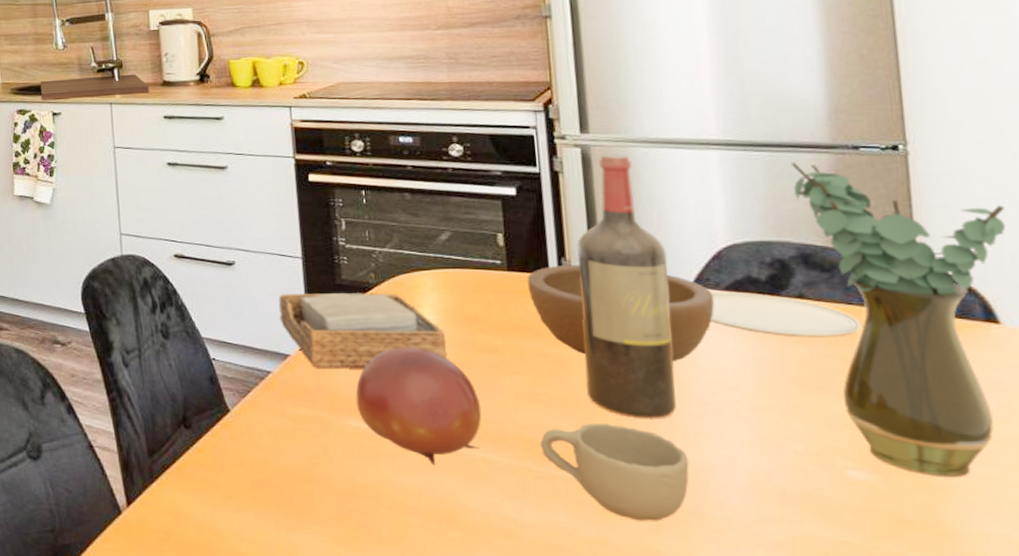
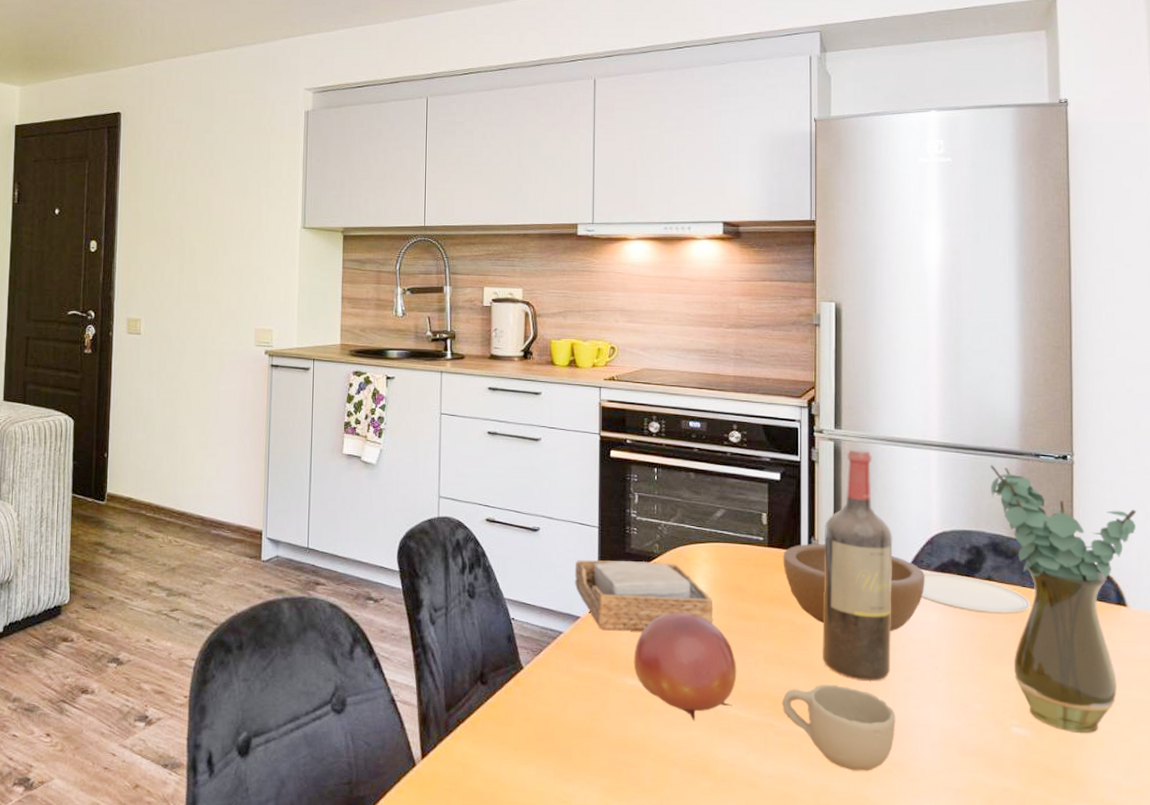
cutting board: present [40,74,149,101] -> none [377,345,477,365]

